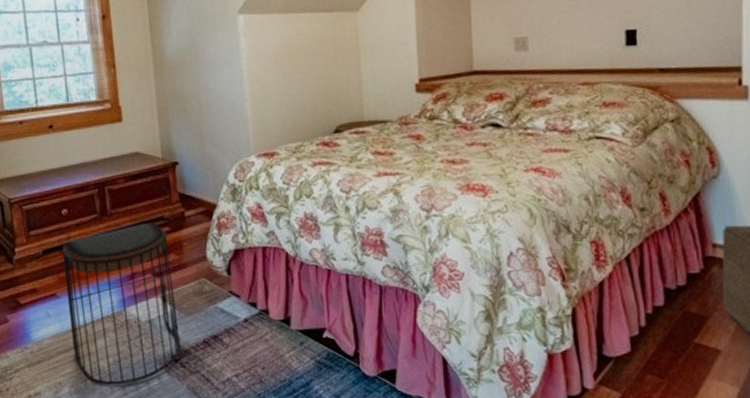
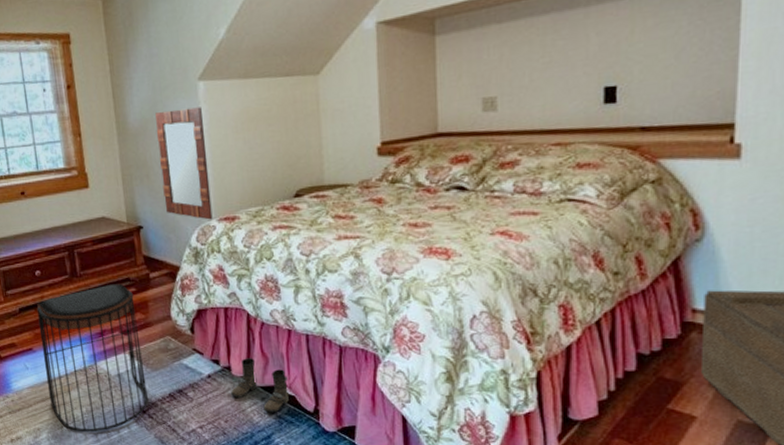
home mirror: none [194,40,251,156] -> present [155,107,213,220]
boots: none [267,300,329,358] -> present [230,358,289,413]

